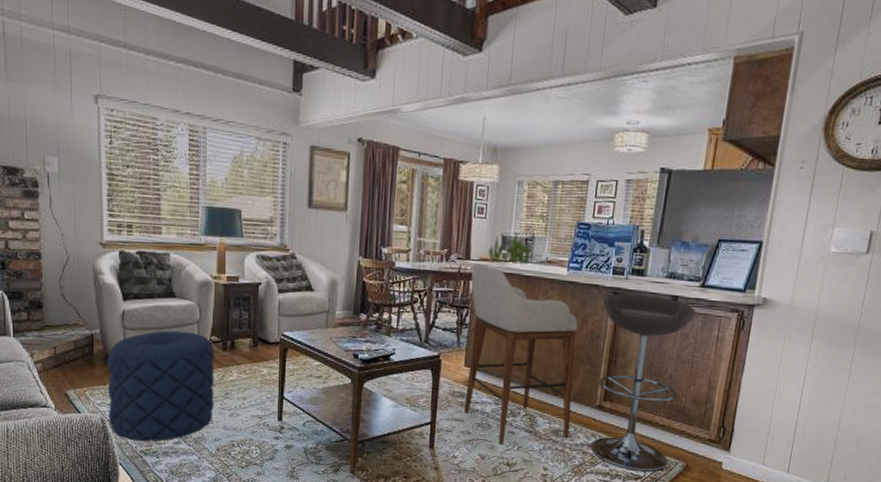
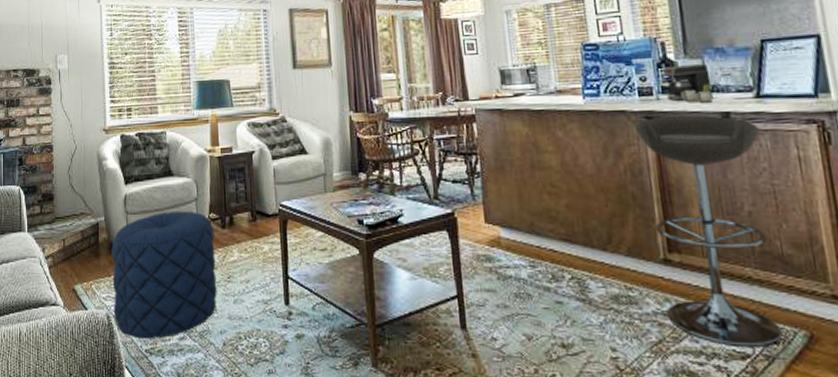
bar stool: present [464,262,578,444] -> none [472,102,635,319]
plant: present [488,233,531,265] -> none [487,65,537,101]
coffee maker: none [634,252,672,288] -> present [662,64,714,105]

